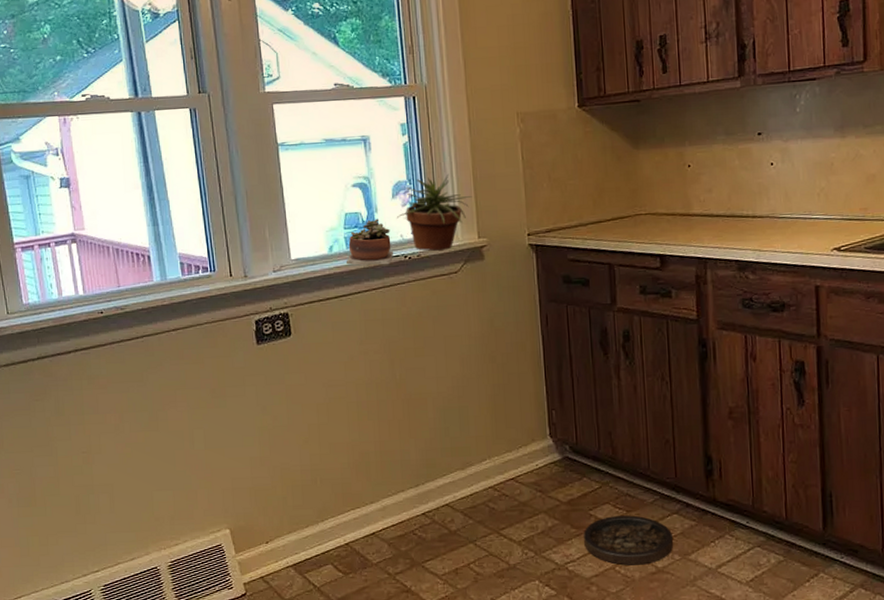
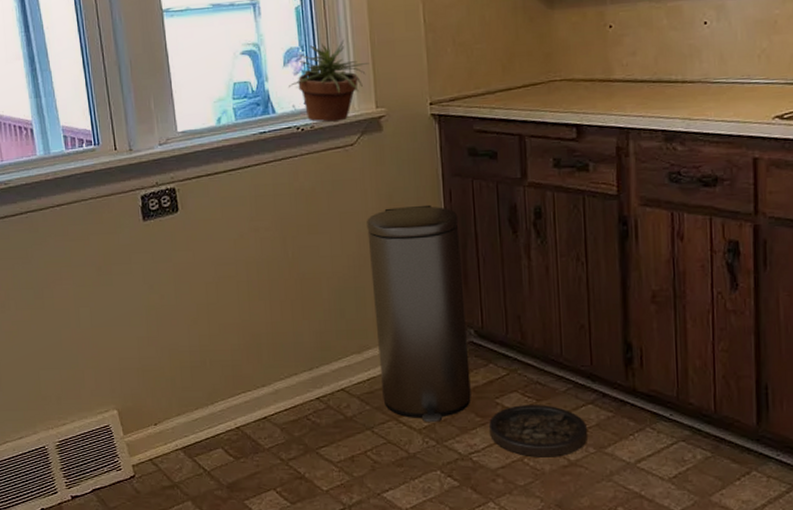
succulent plant: present [345,219,394,266] -> none [234,88,286,138]
pedal bin: none [470,328,567,535] -> present [367,204,471,423]

